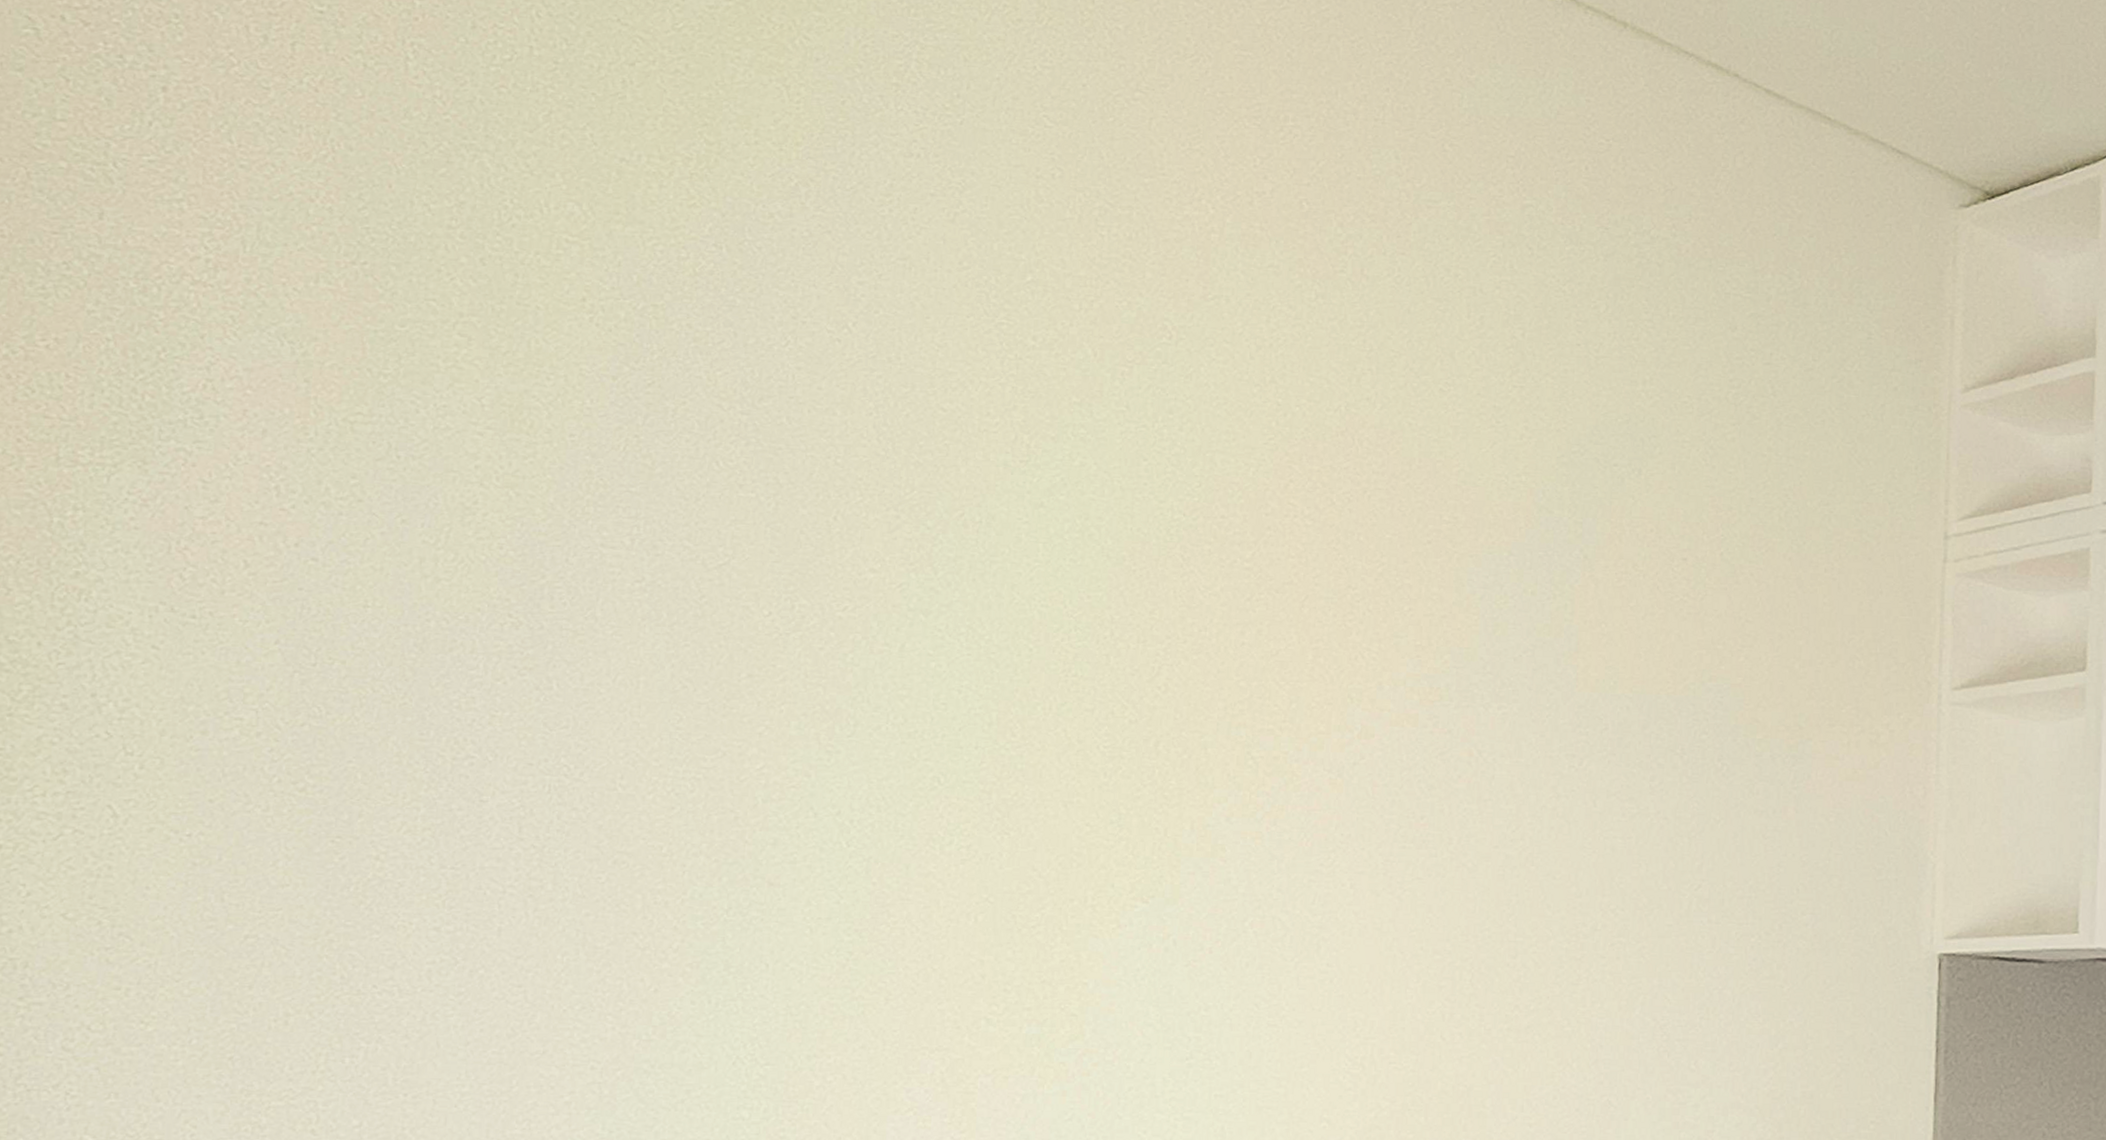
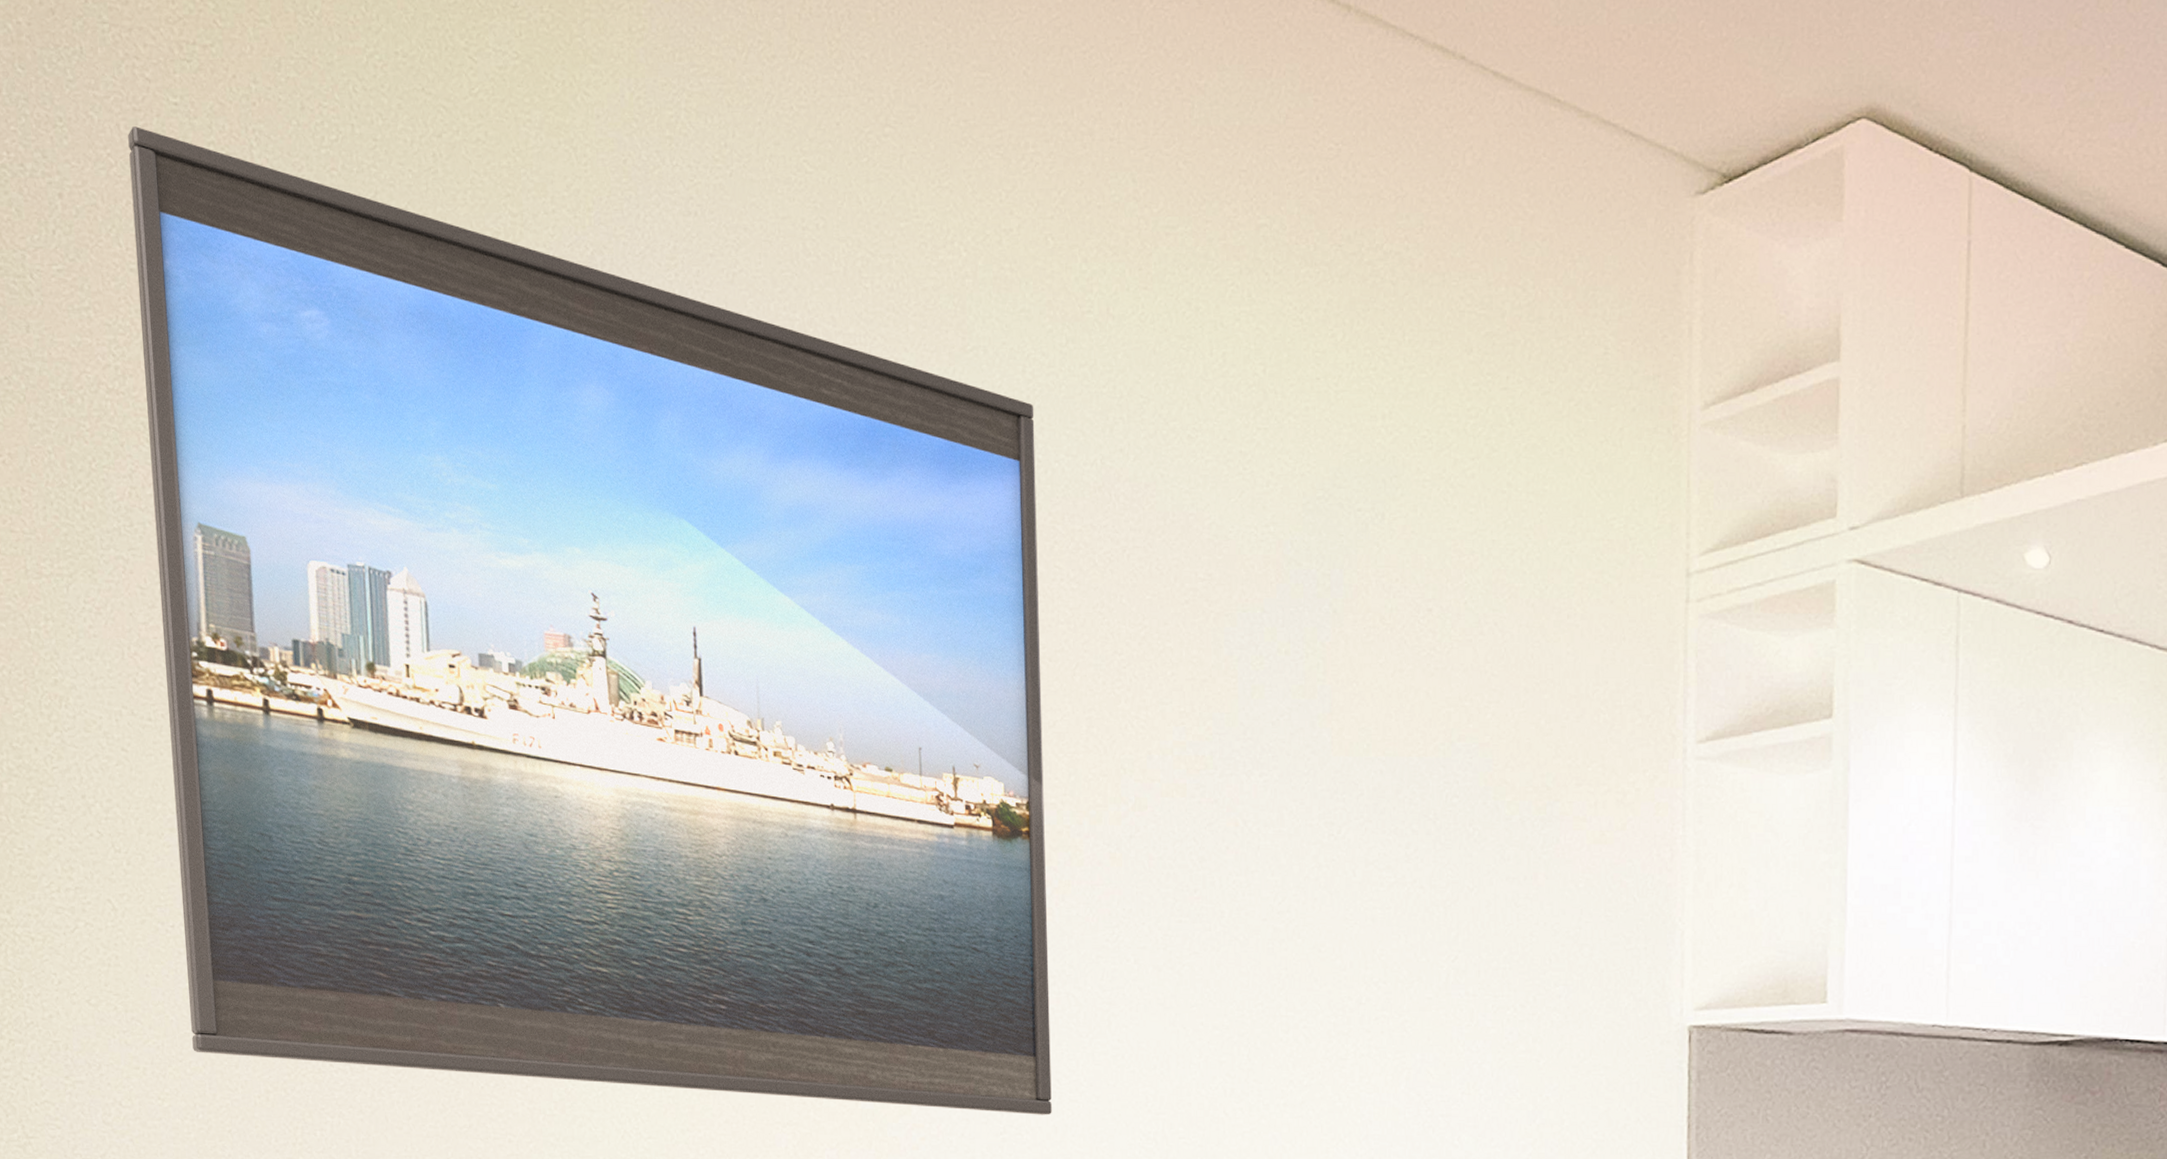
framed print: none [195,30,1277,1040] -> present [128,126,1052,1115]

